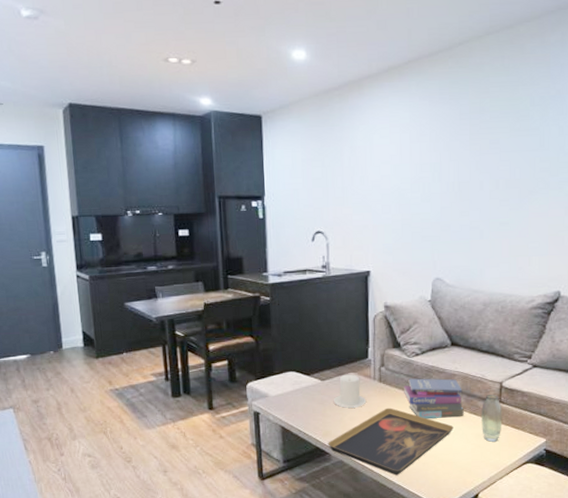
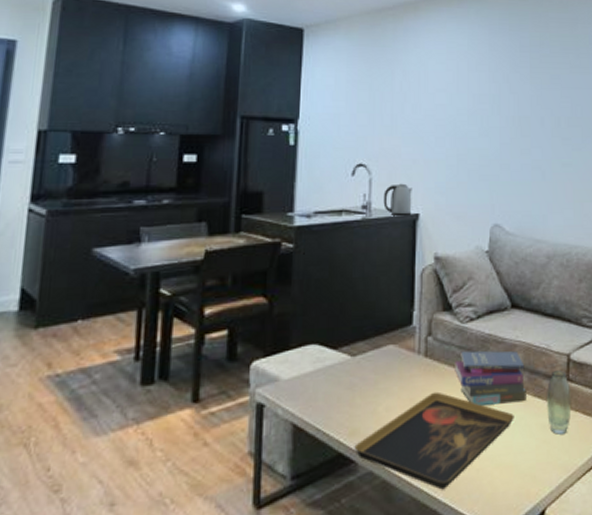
candle: present [333,374,367,408] -> none [365,346,408,394]
kettle: none [339,246,364,274] -> present [383,183,412,217]

